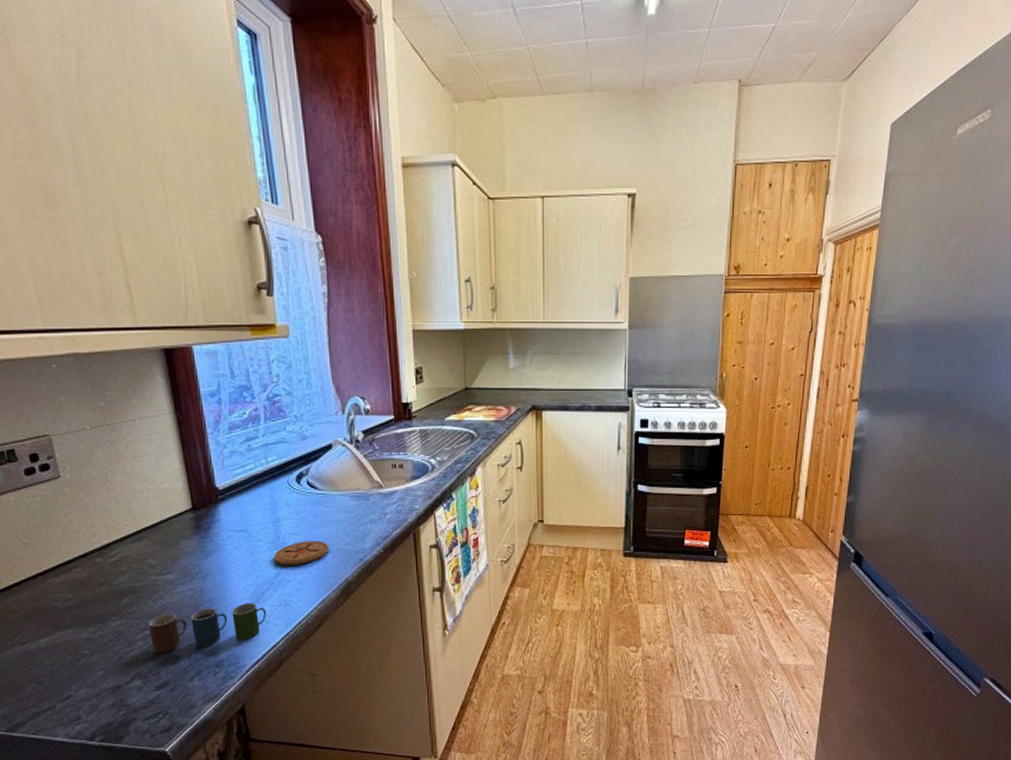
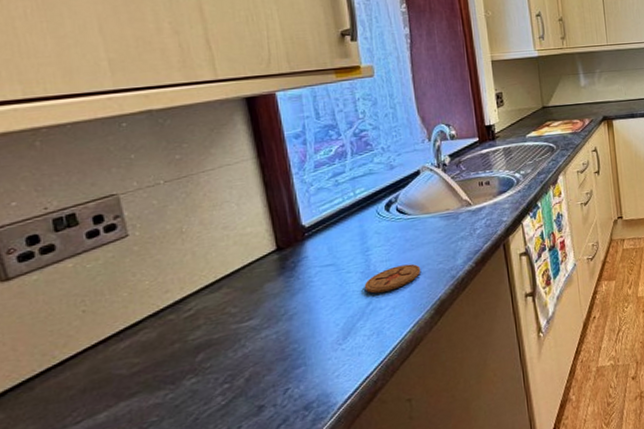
cup: present [148,602,267,653] -> none [228,336,359,407]

